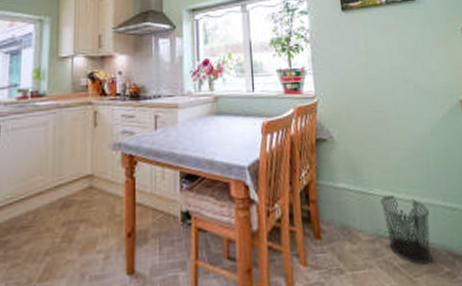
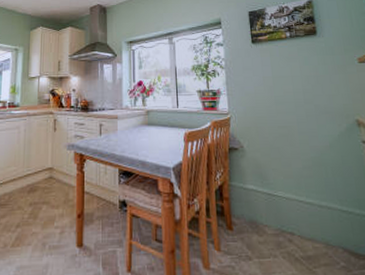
waste bin: present [379,196,433,265] -> none [283,198,330,258]

